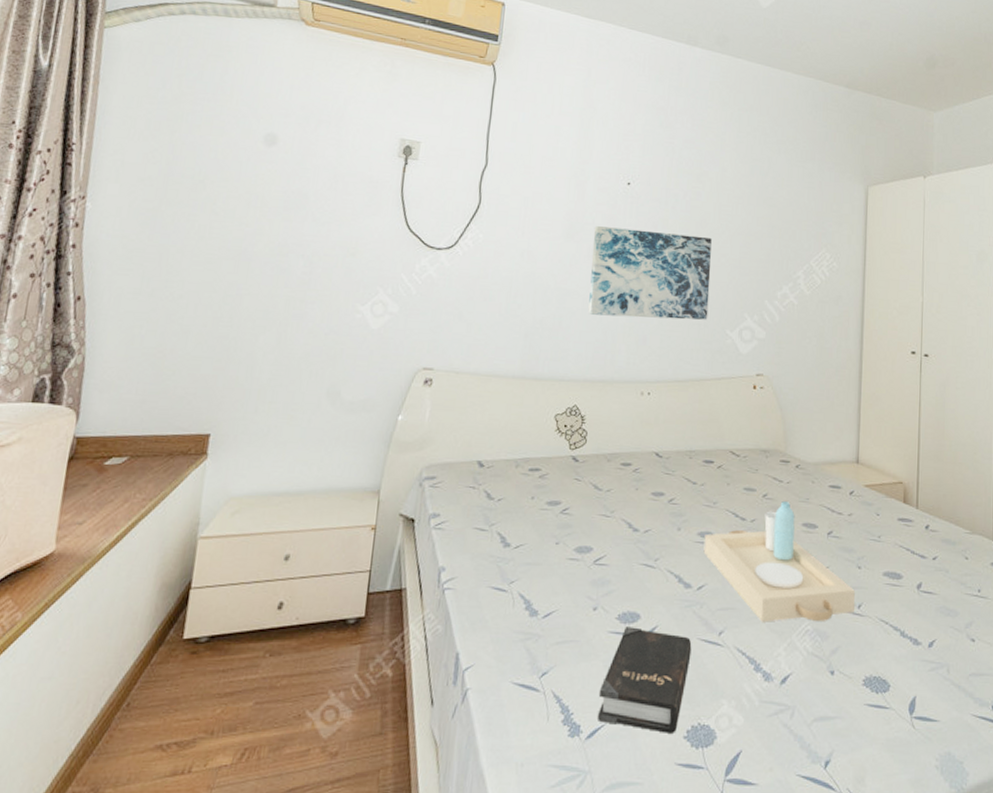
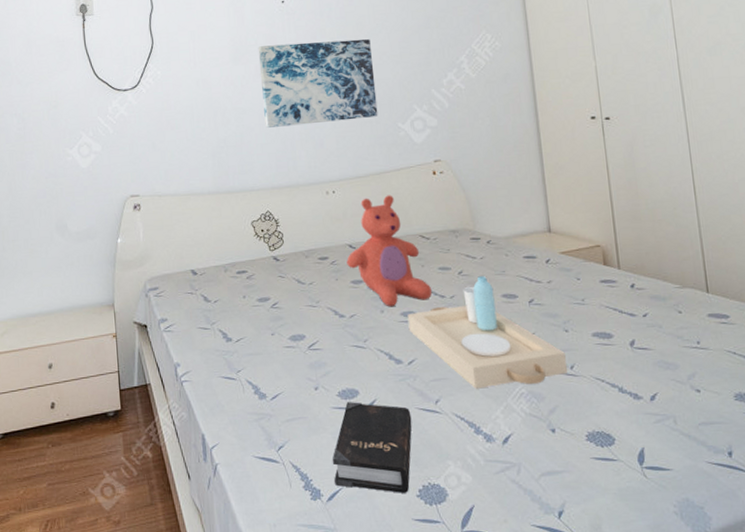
teddy bear: none [650,404,734,526] -> present [346,195,433,307]

